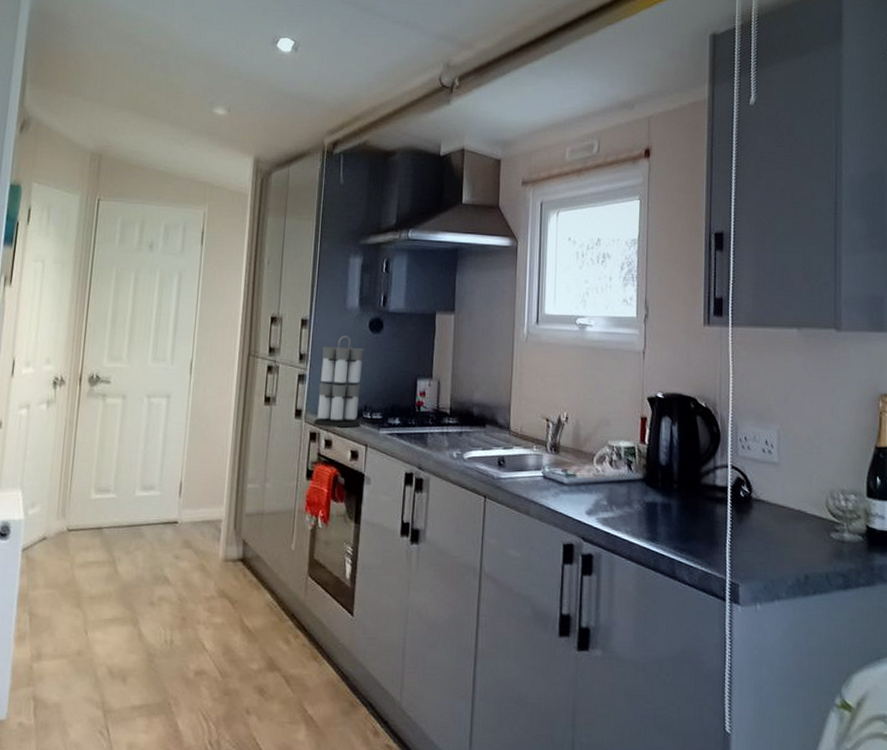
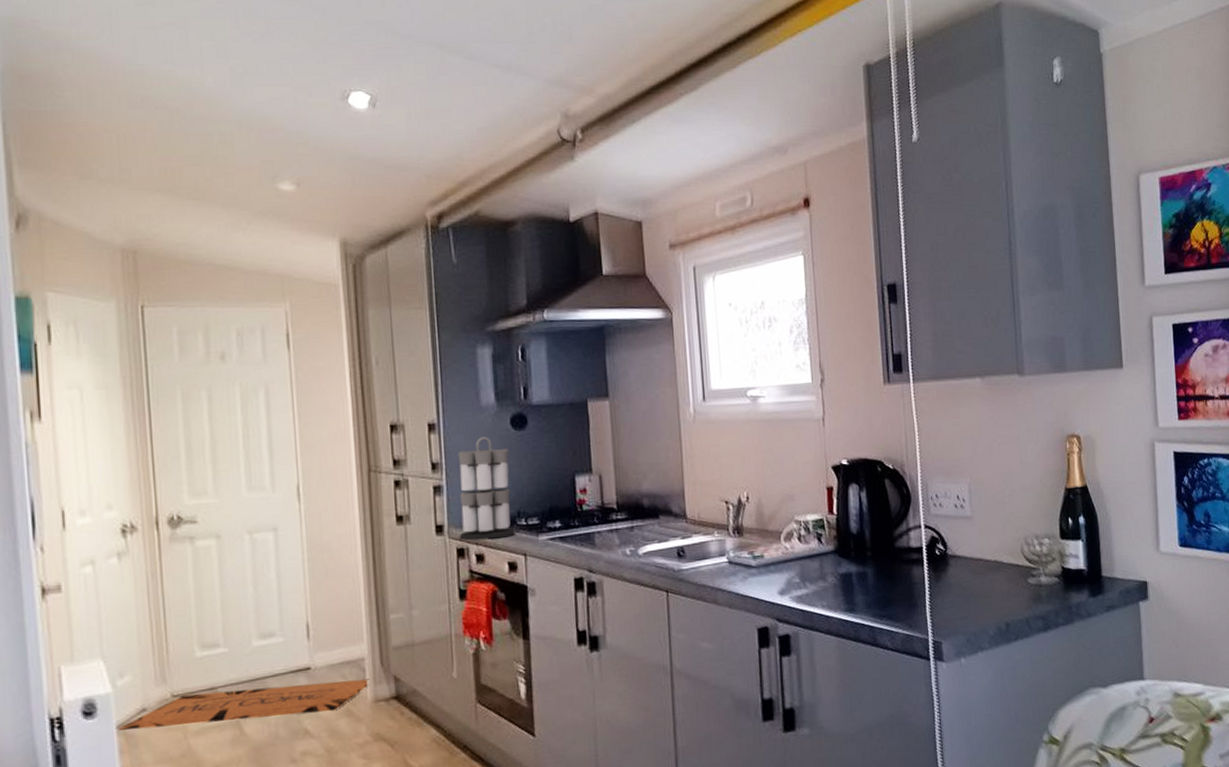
doormat: none [22,530,223,564] -> present [117,678,370,731]

